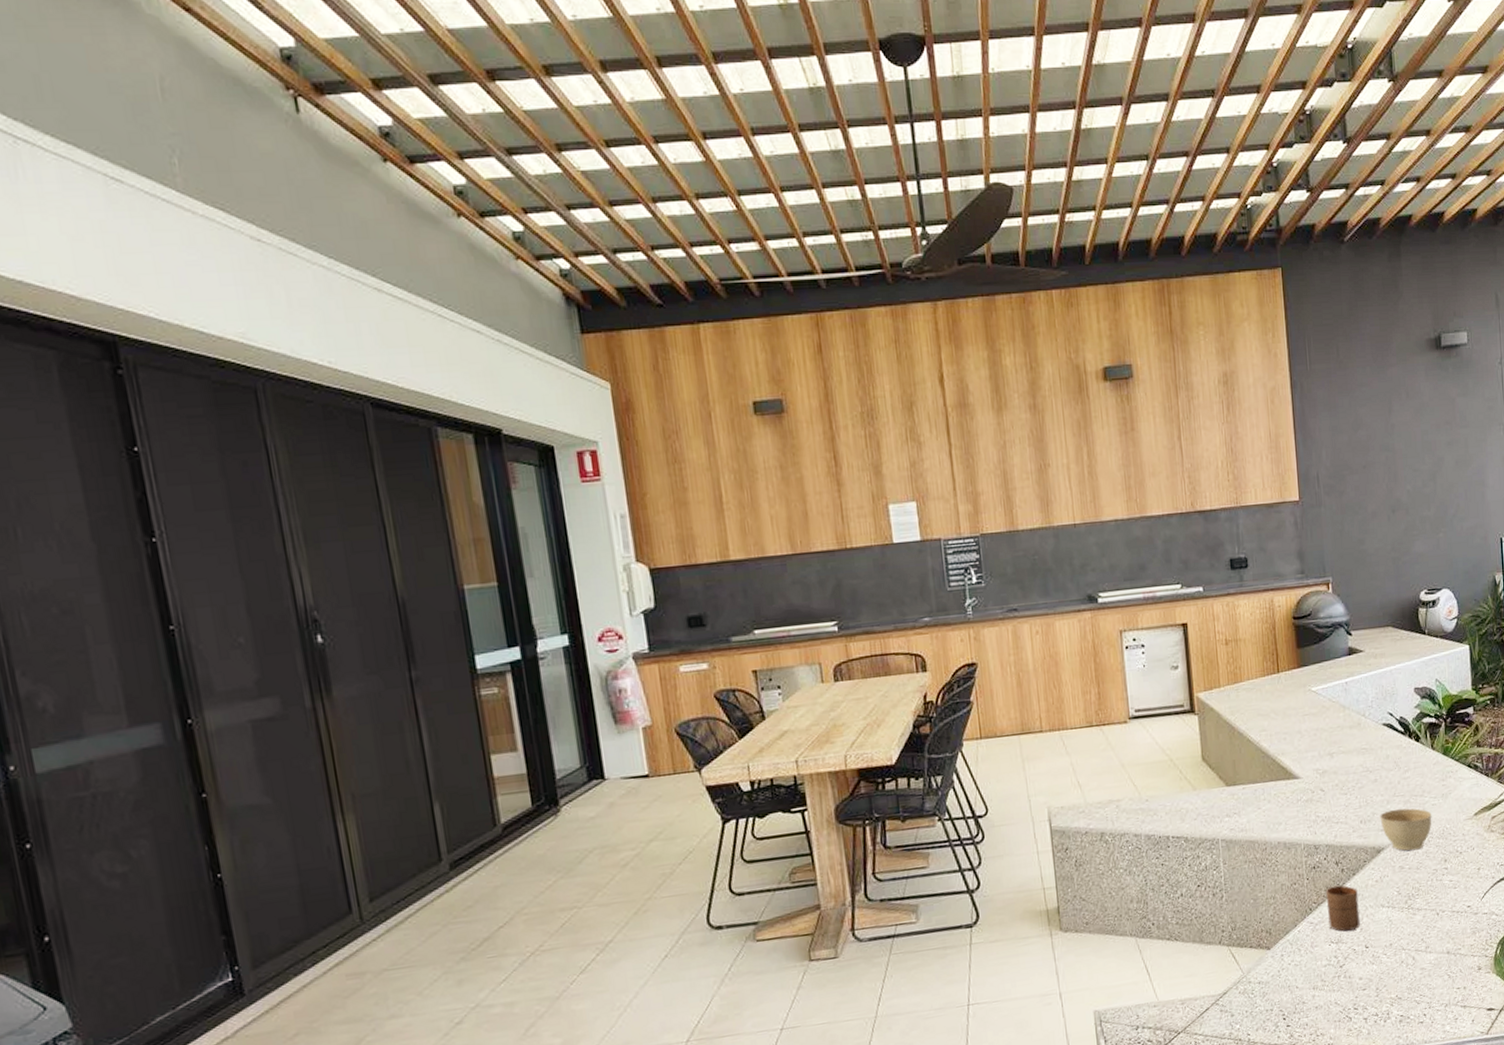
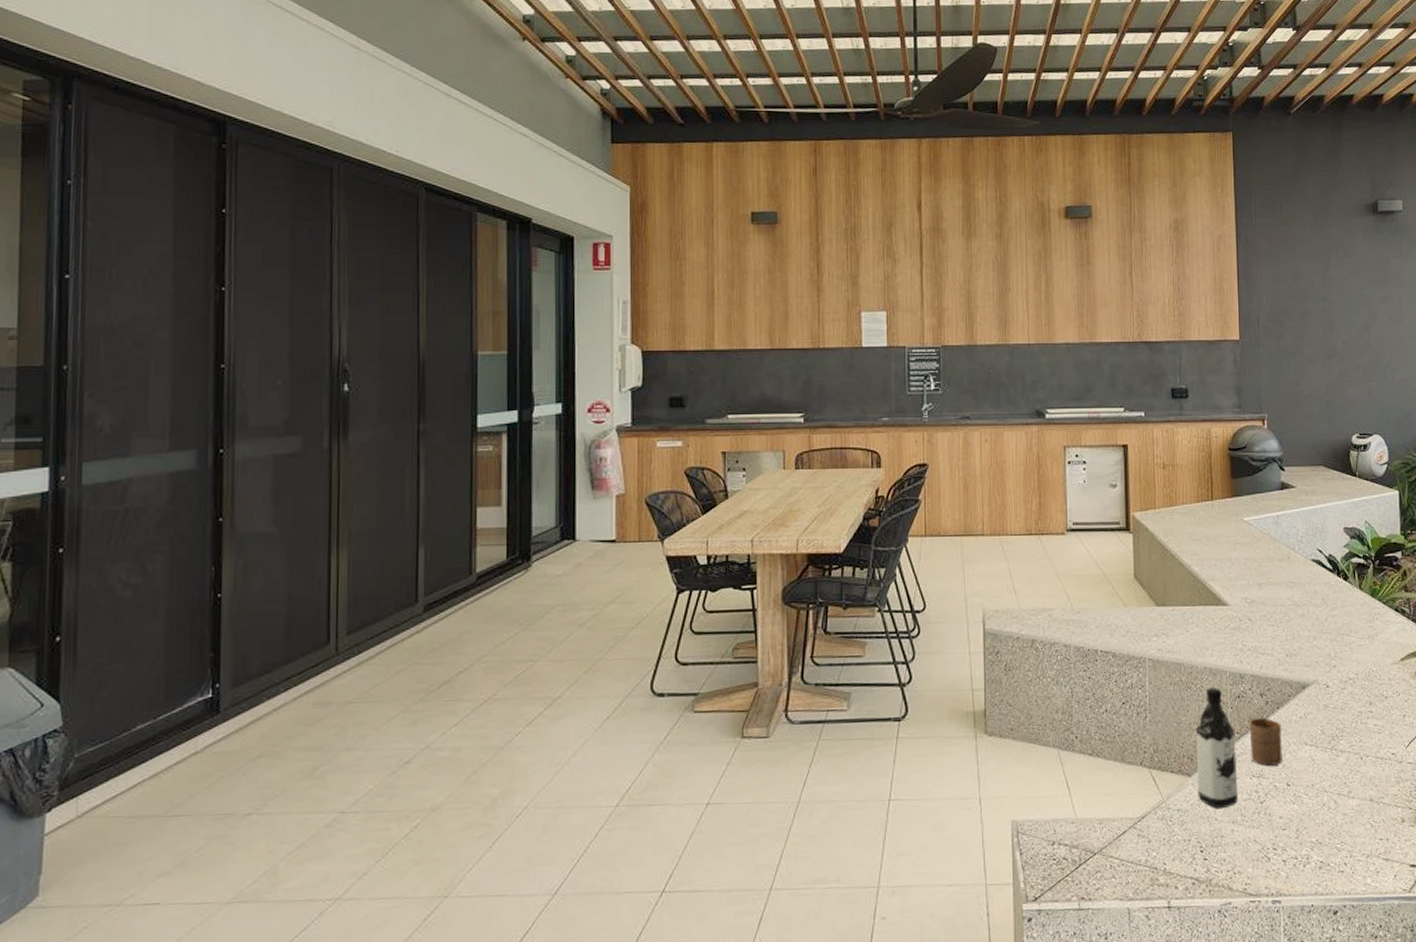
water bottle: none [1272,861,1318,978] -> present [1195,688,1239,809]
planter bowl: present [1380,808,1432,851] -> none [1306,645,1358,690]

